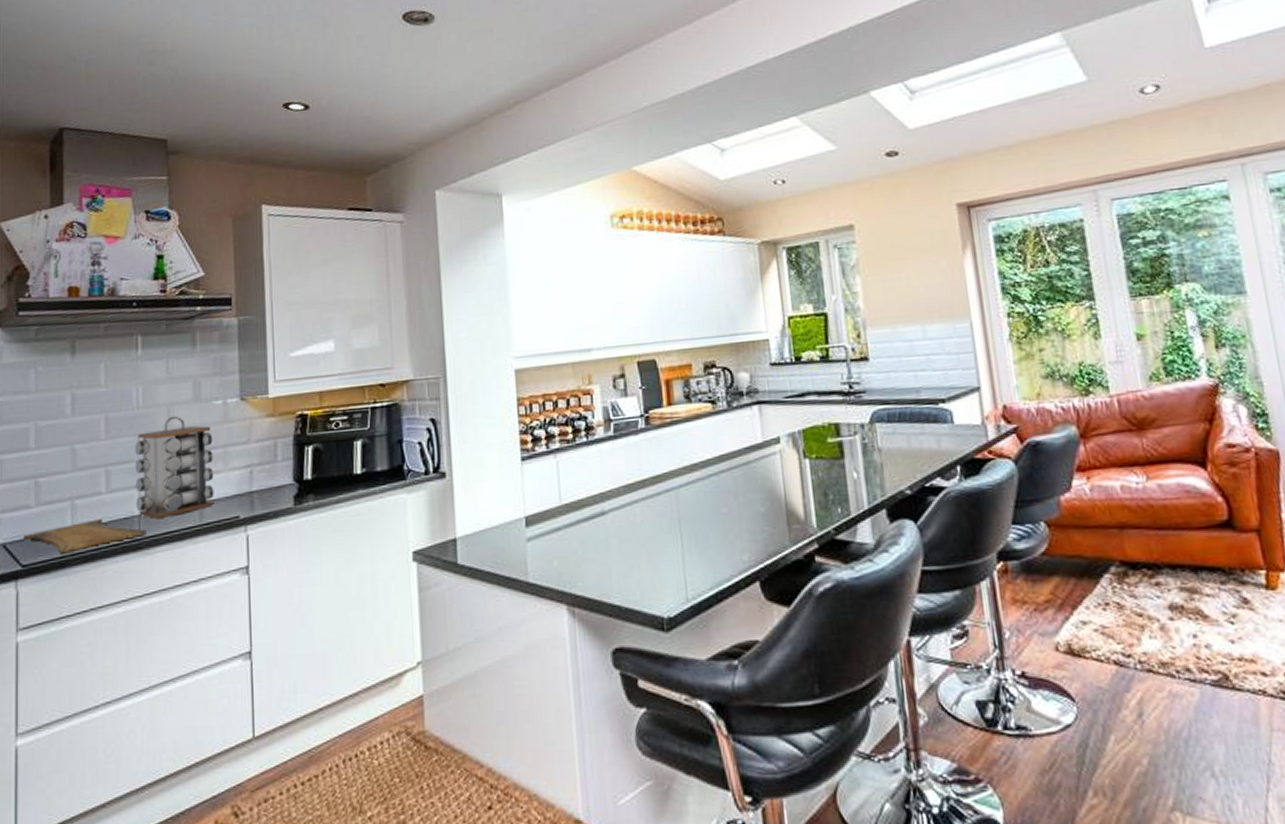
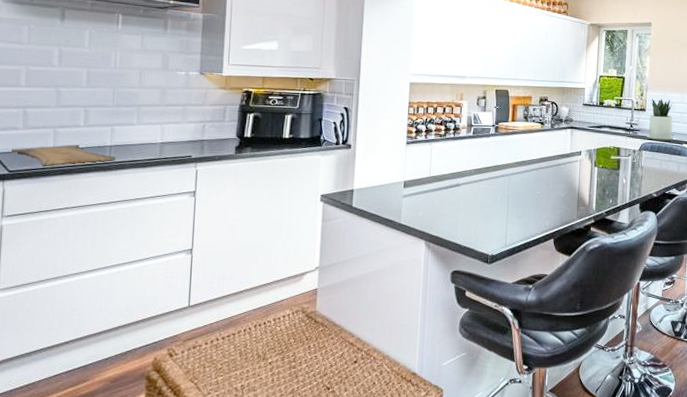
spice rack: present [135,415,214,519] -> none [108,78,175,150]
planter: none [875,336,922,405] -> present [647,98,674,141]

